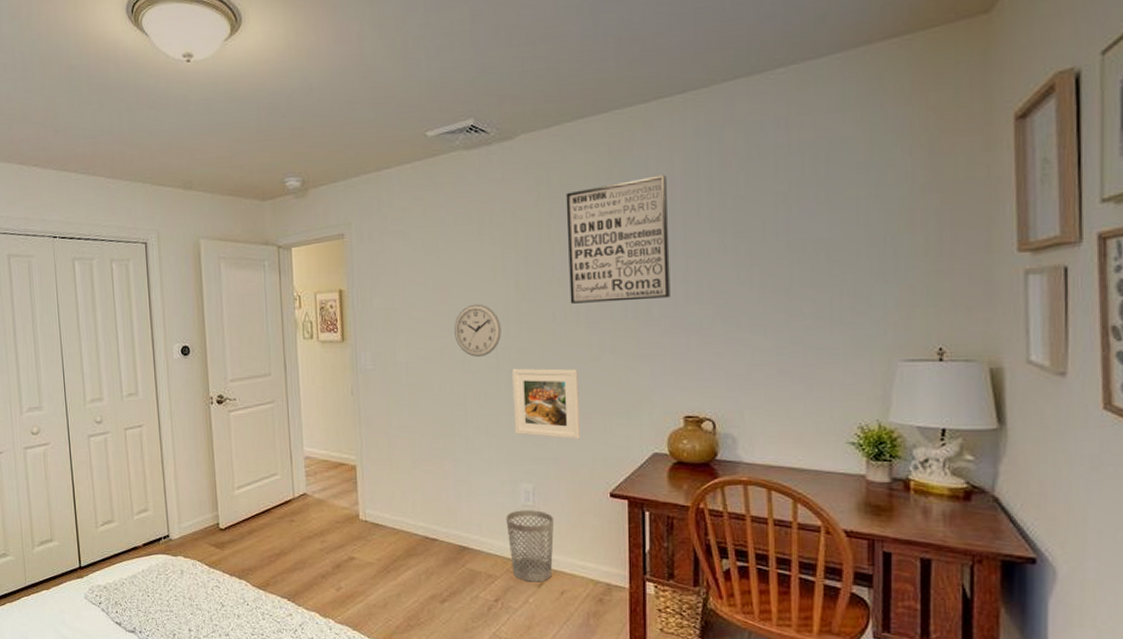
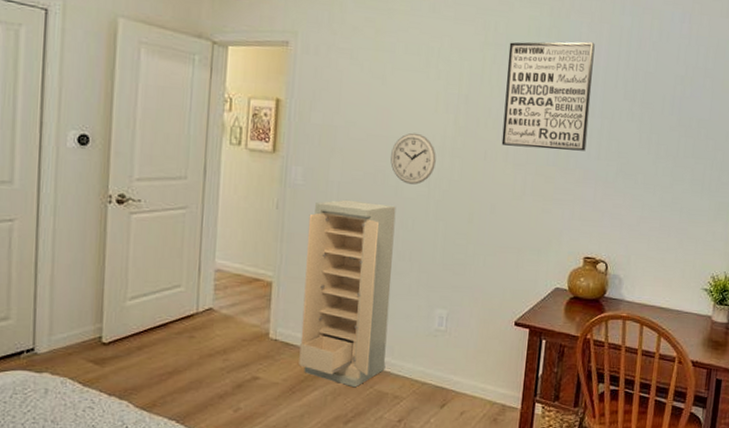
storage cabinet: none [382,379,474,567] -> present [299,199,396,388]
wastebasket: present [506,510,555,582] -> none [418,334,463,403]
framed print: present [512,368,580,439] -> none [436,199,501,271]

